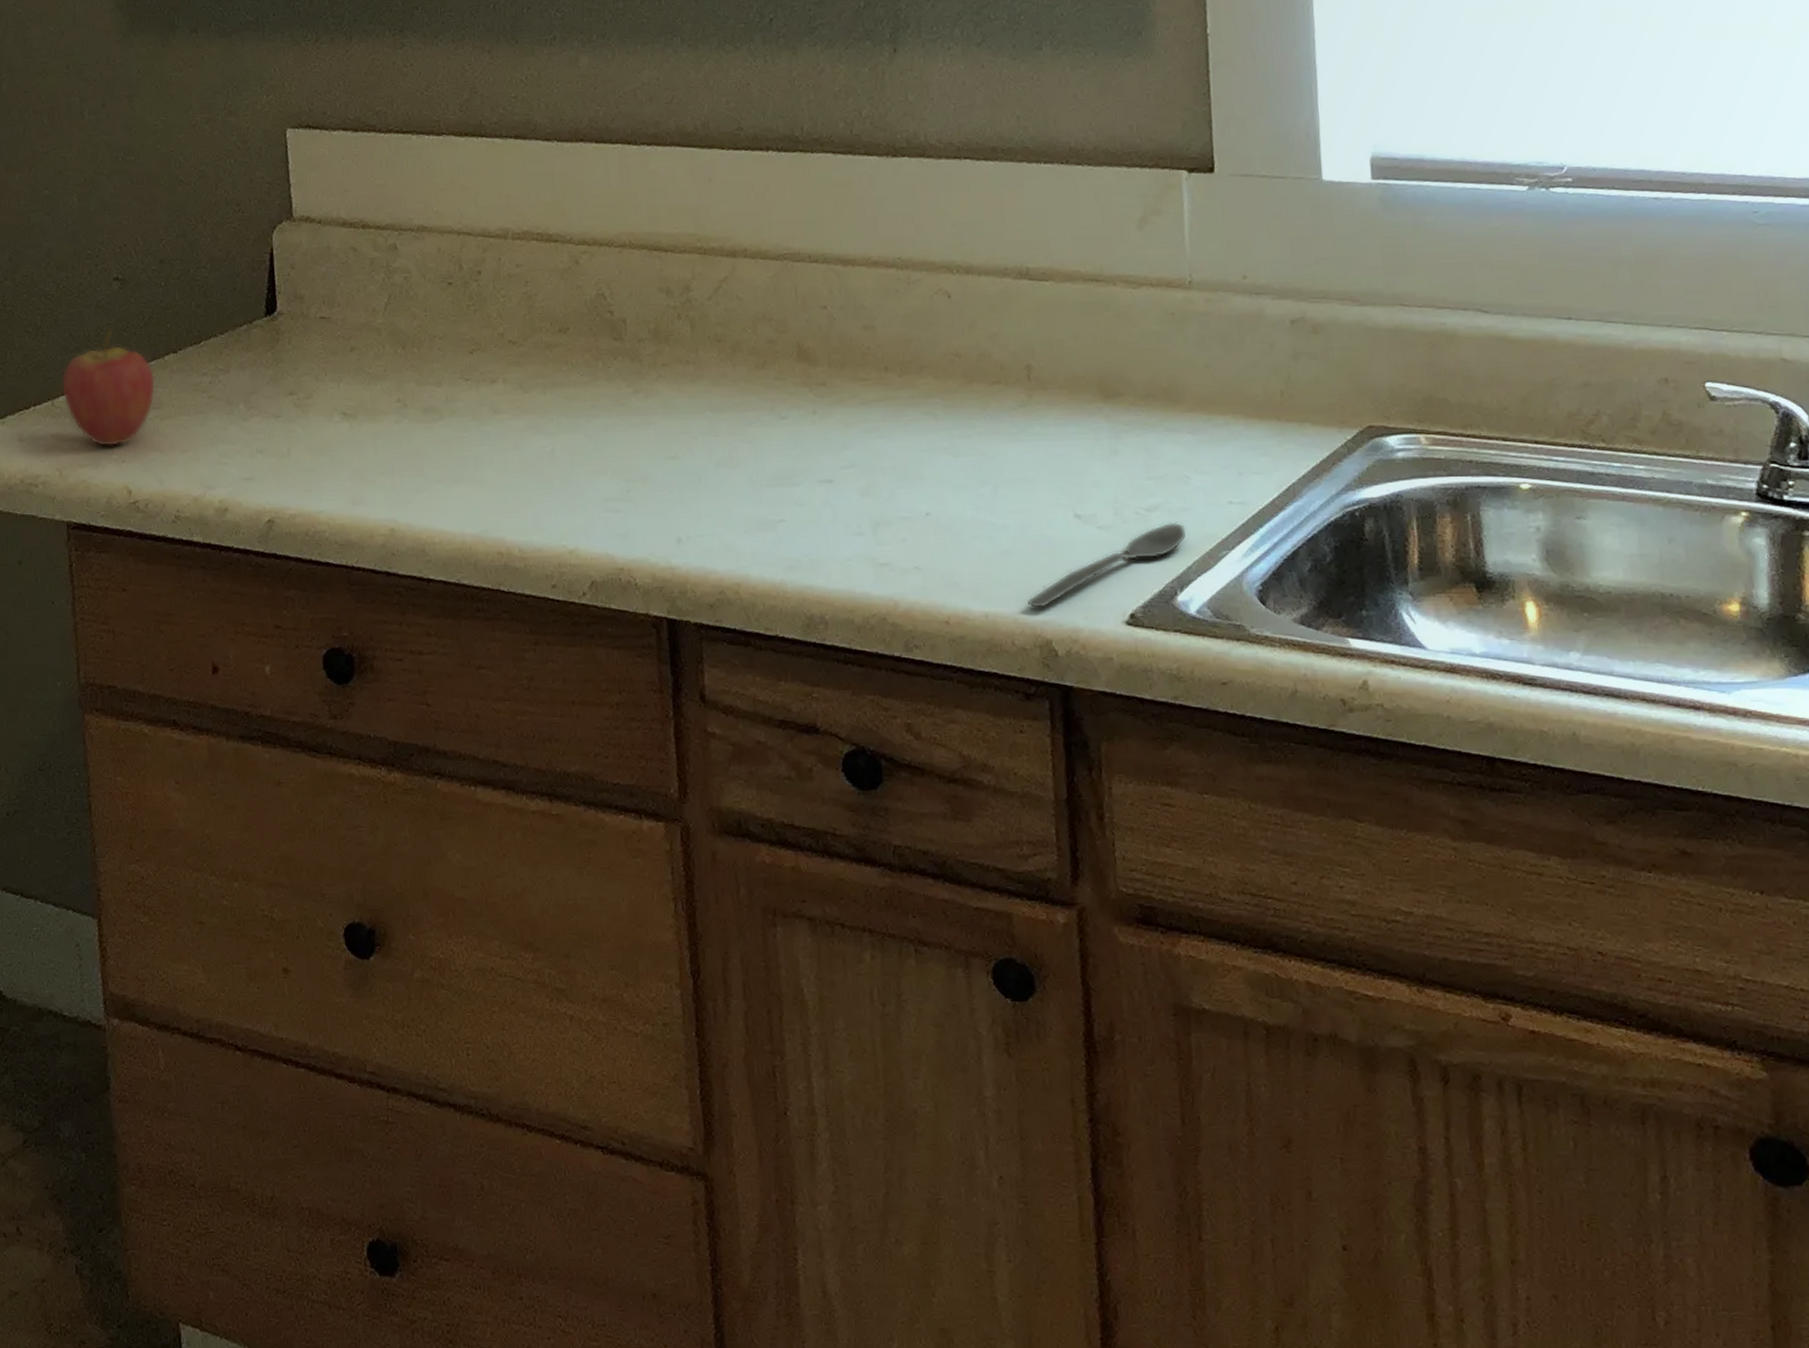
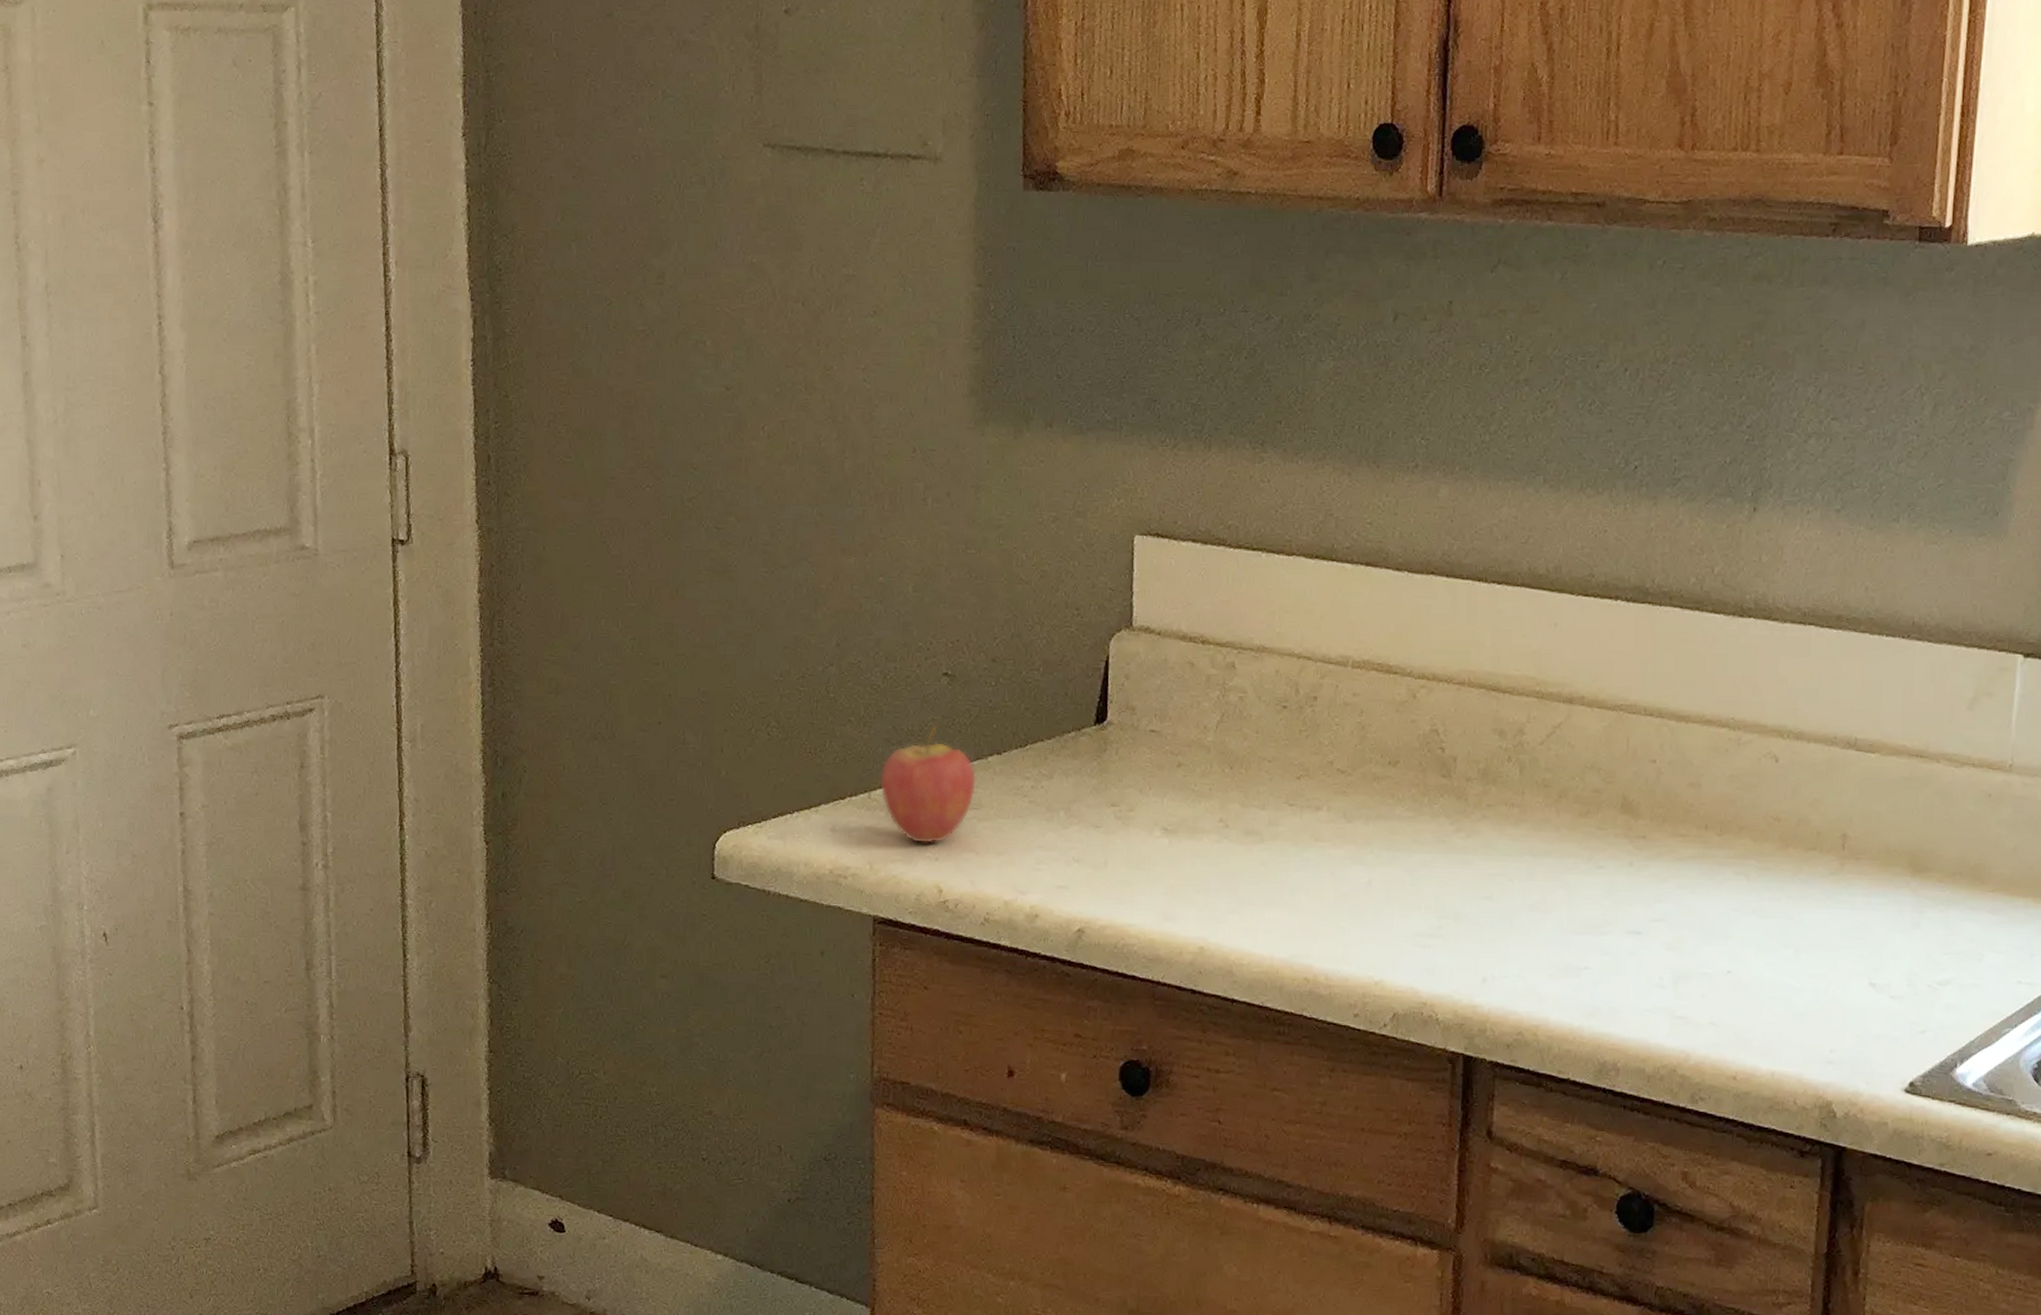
spoon: present [1027,522,1187,609] -> none [1813,997,1974,1071]

